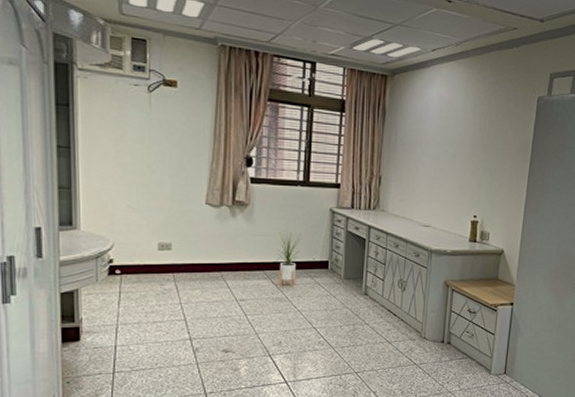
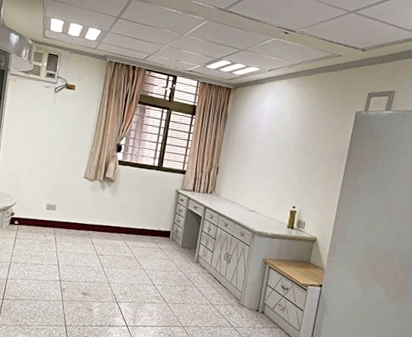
house plant: present [277,232,302,287] -> none [130,205,152,249]

